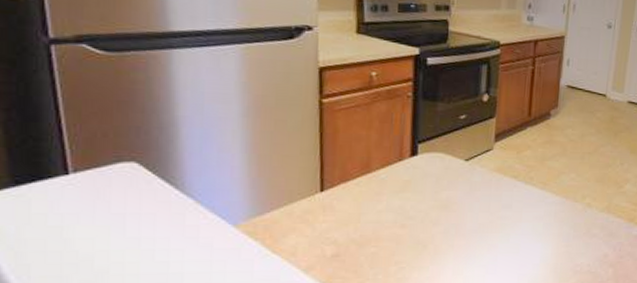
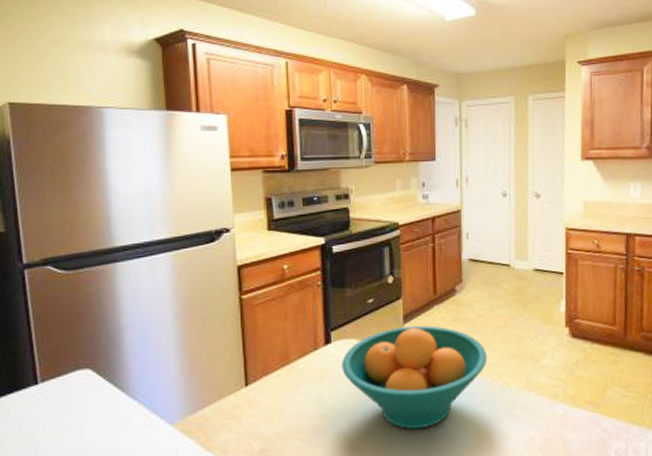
fruit bowl: none [426,145,574,242] -> present [342,326,488,430]

